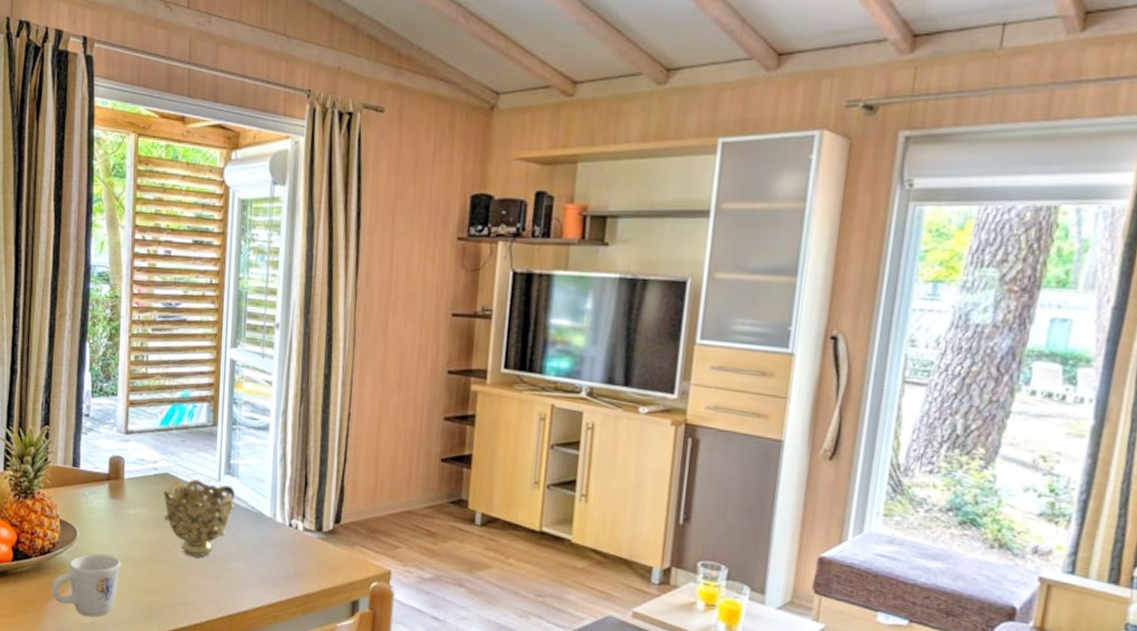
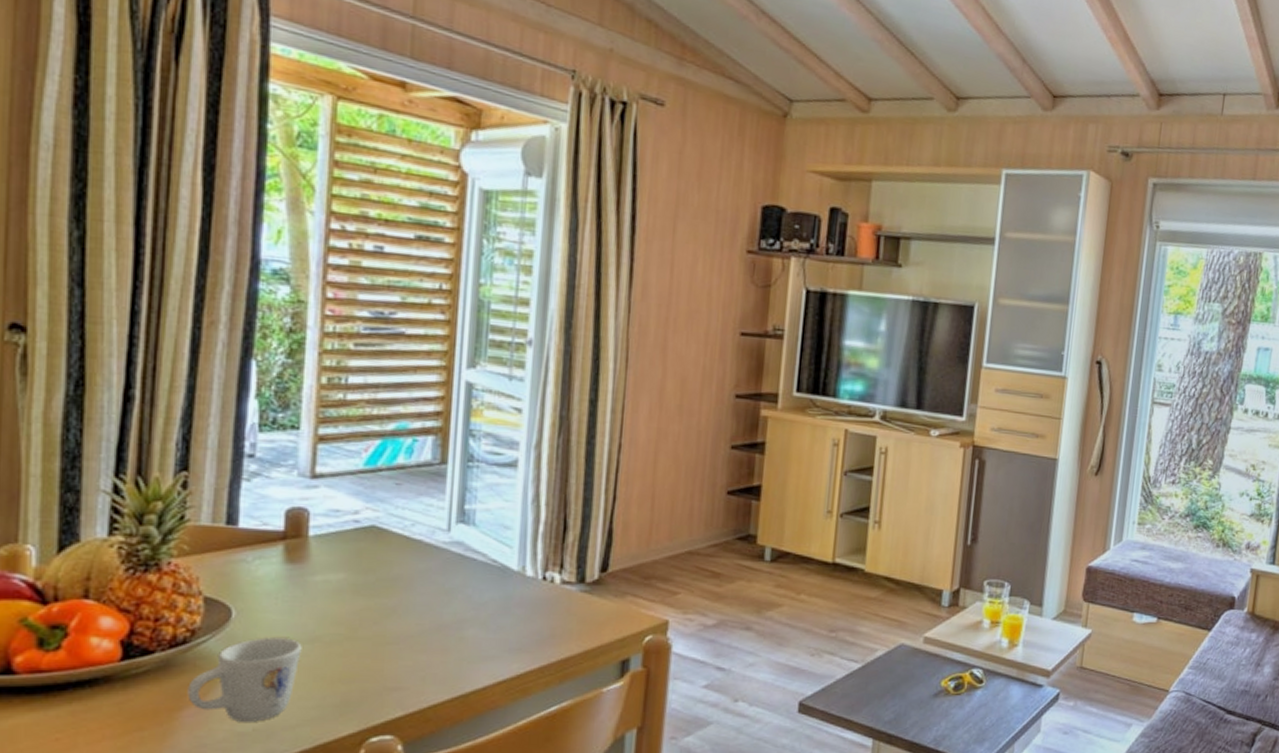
decorative bowl: present [163,479,235,558] -> none [366,530,471,629]

